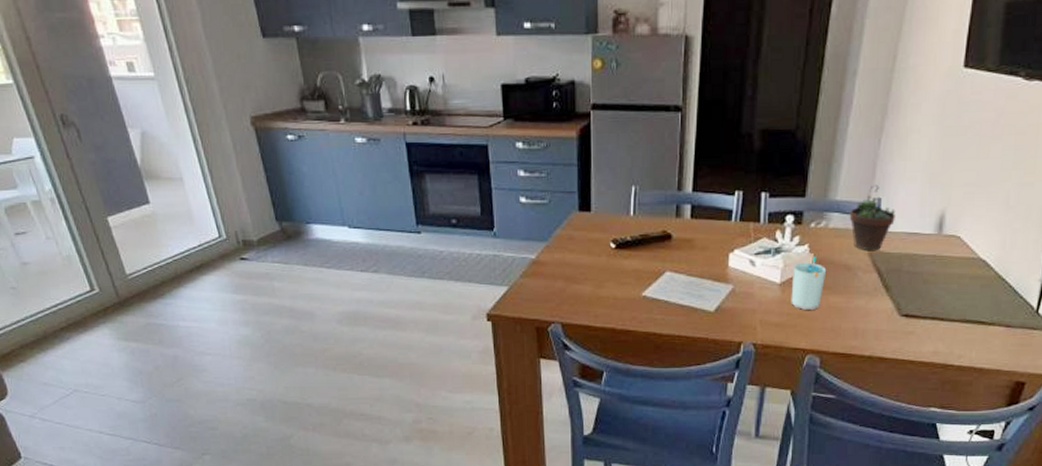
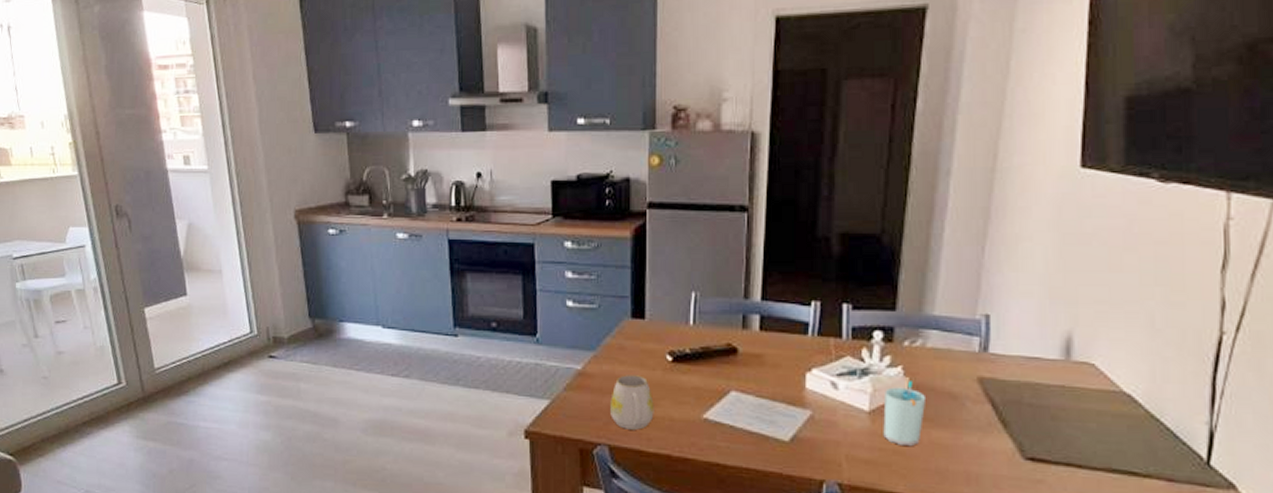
mug: none [562,261,600,309] -> present [610,375,654,430]
succulent plant: present [849,185,895,251] -> none [951,299,1009,378]

